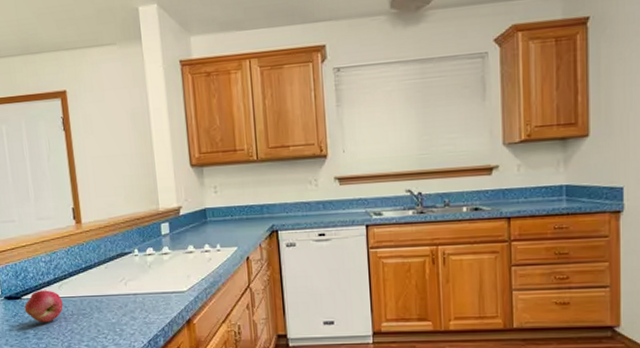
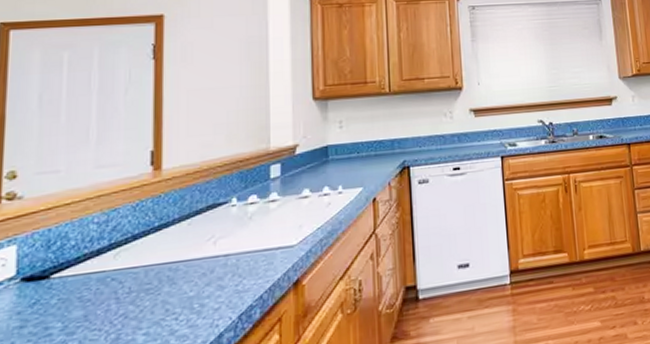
apple: present [24,290,63,323] -> none [52,261,117,310]

